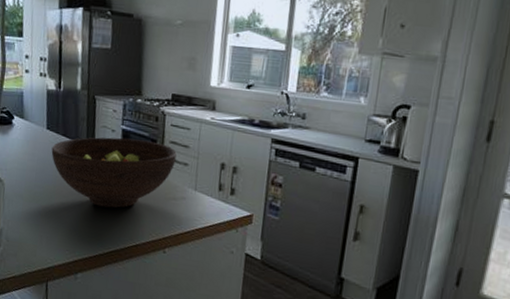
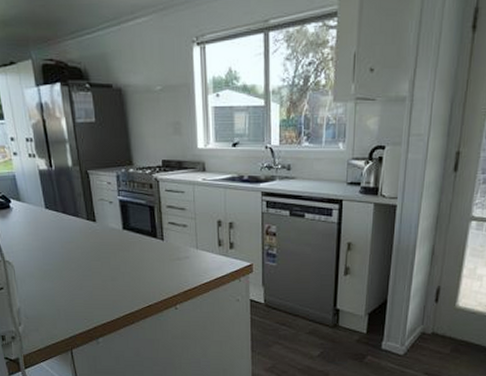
fruit bowl: present [51,137,177,208] -> none [53,208,175,275]

